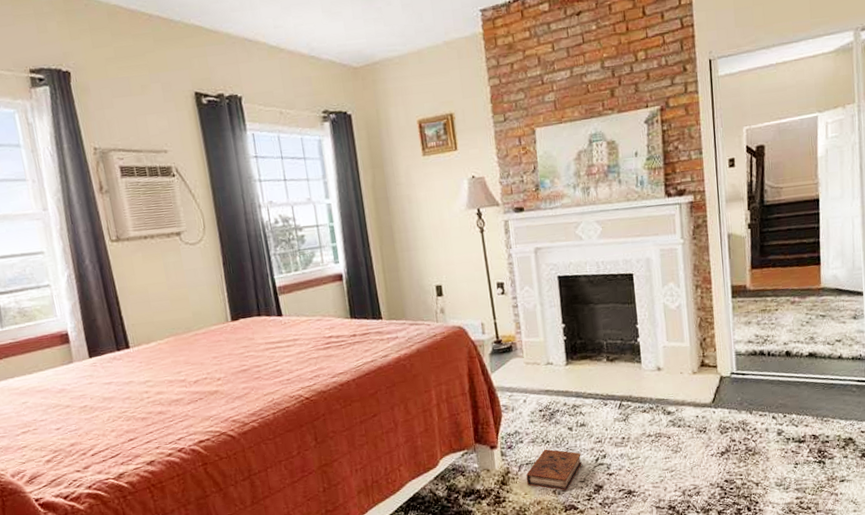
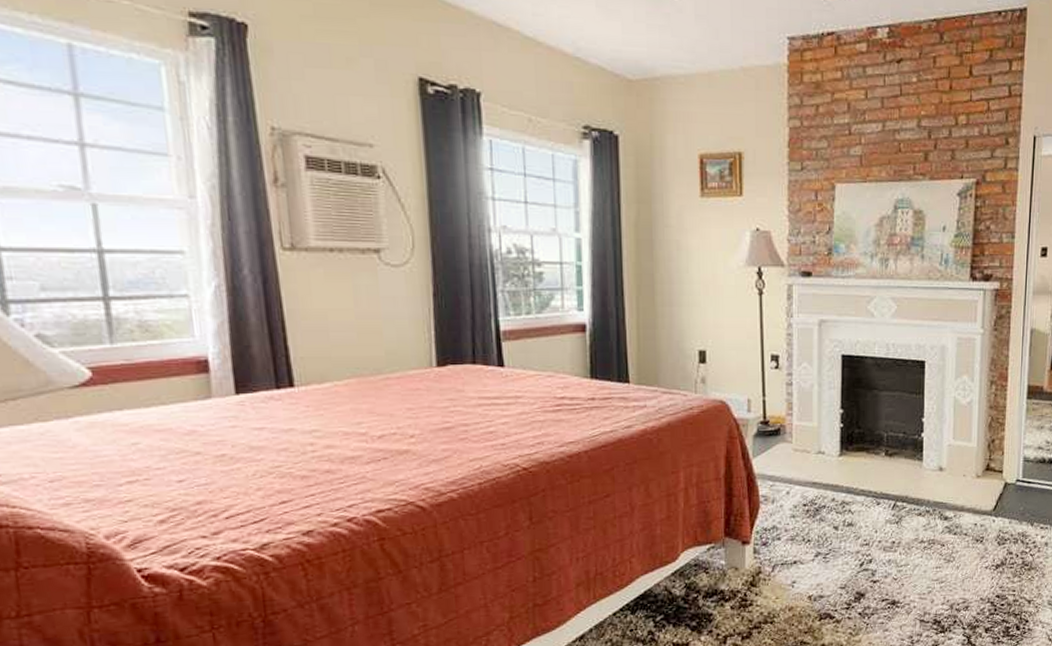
book: present [526,449,582,491] -> none [779,548,844,597]

